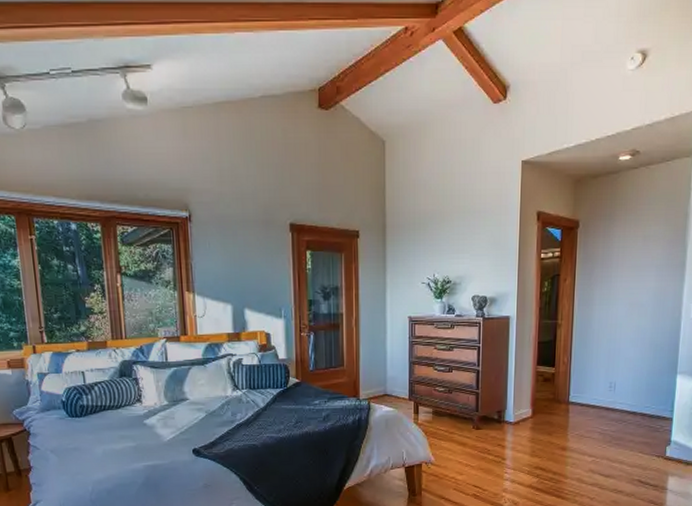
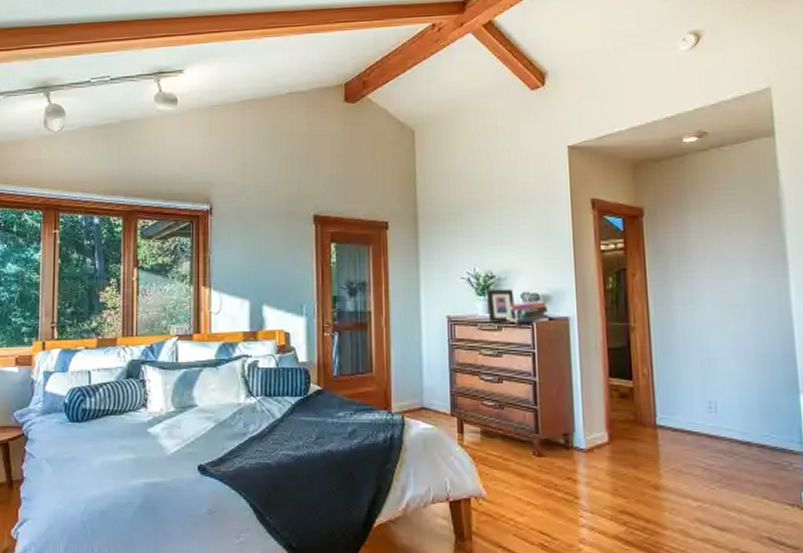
picture frame: none [443,292,467,321] -> present [487,289,517,322]
books: none [458,302,494,324] -> present [506,300,549,326]

